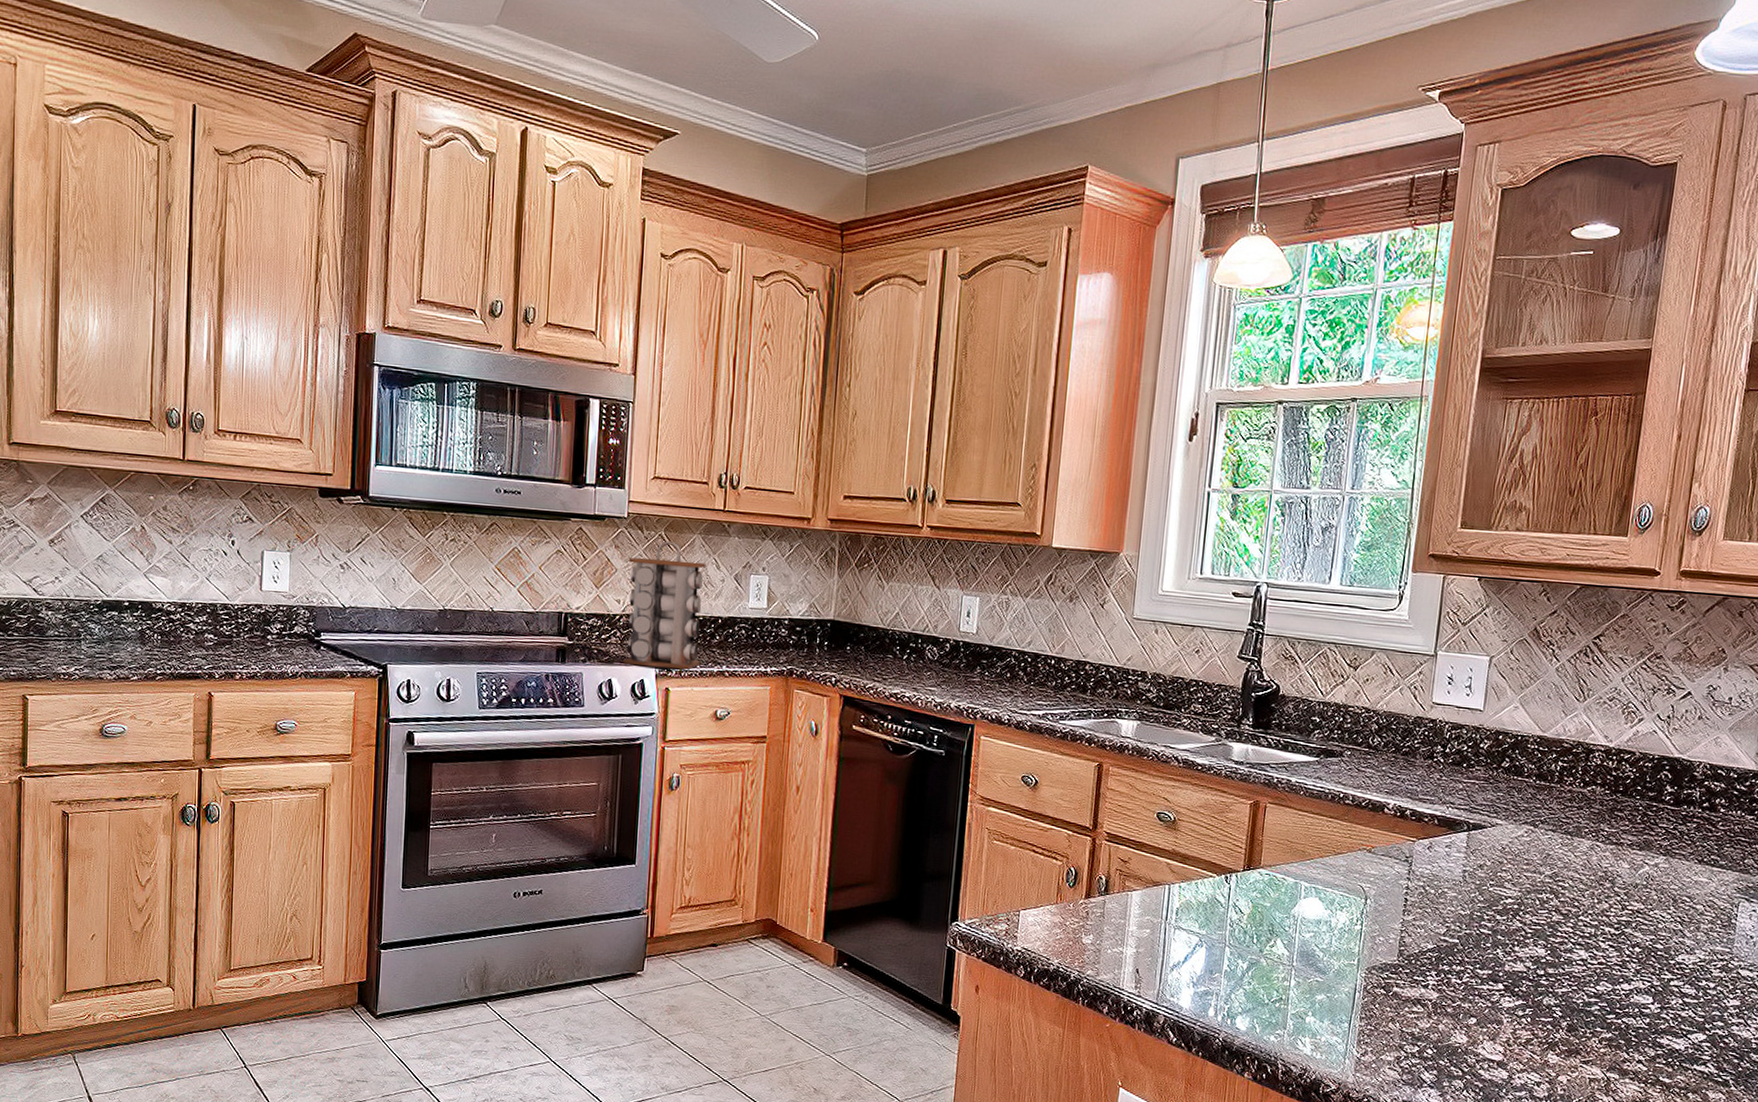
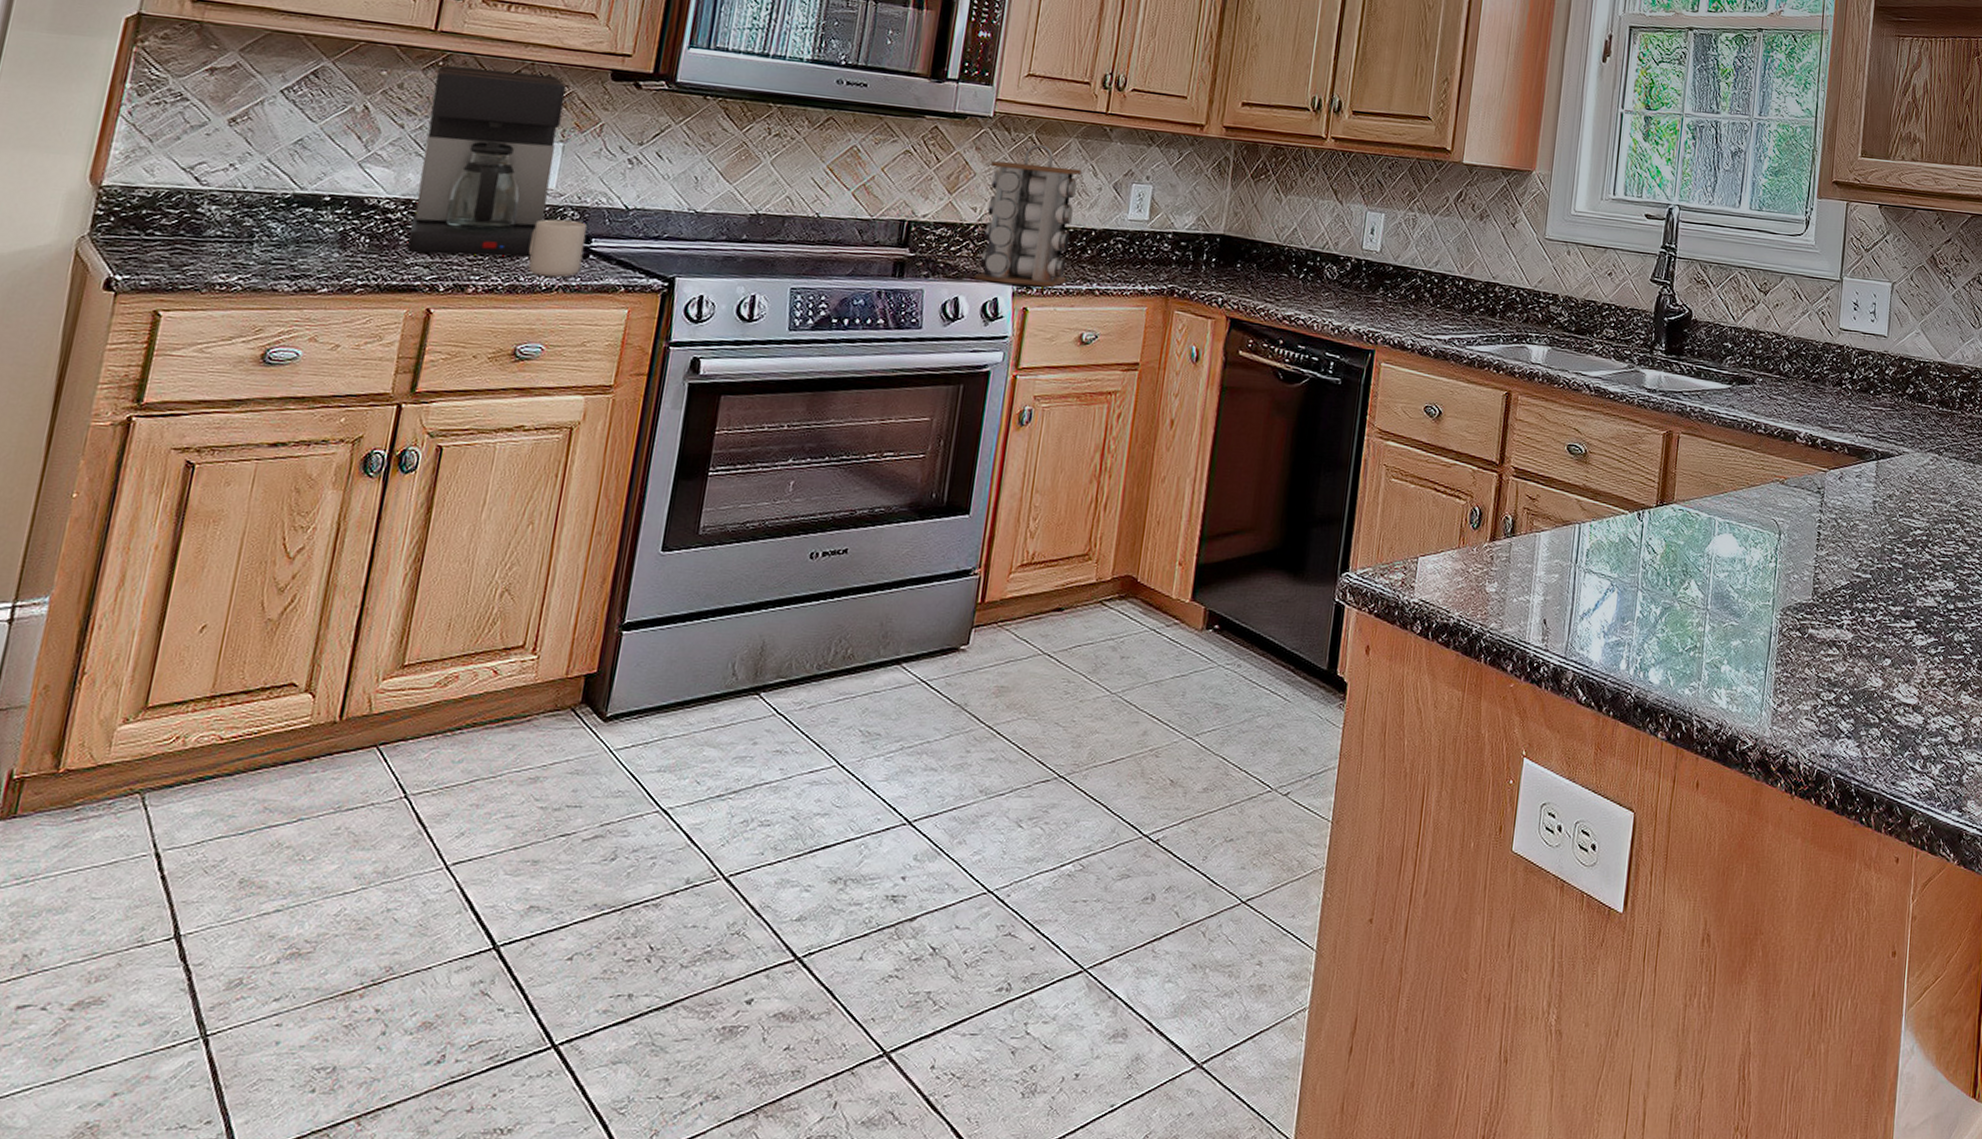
coffee maker: none [187,489,287,649] -> present [407,65,566,258]
cup: none [275,617,317,666] -> present [528,219,588,278]

